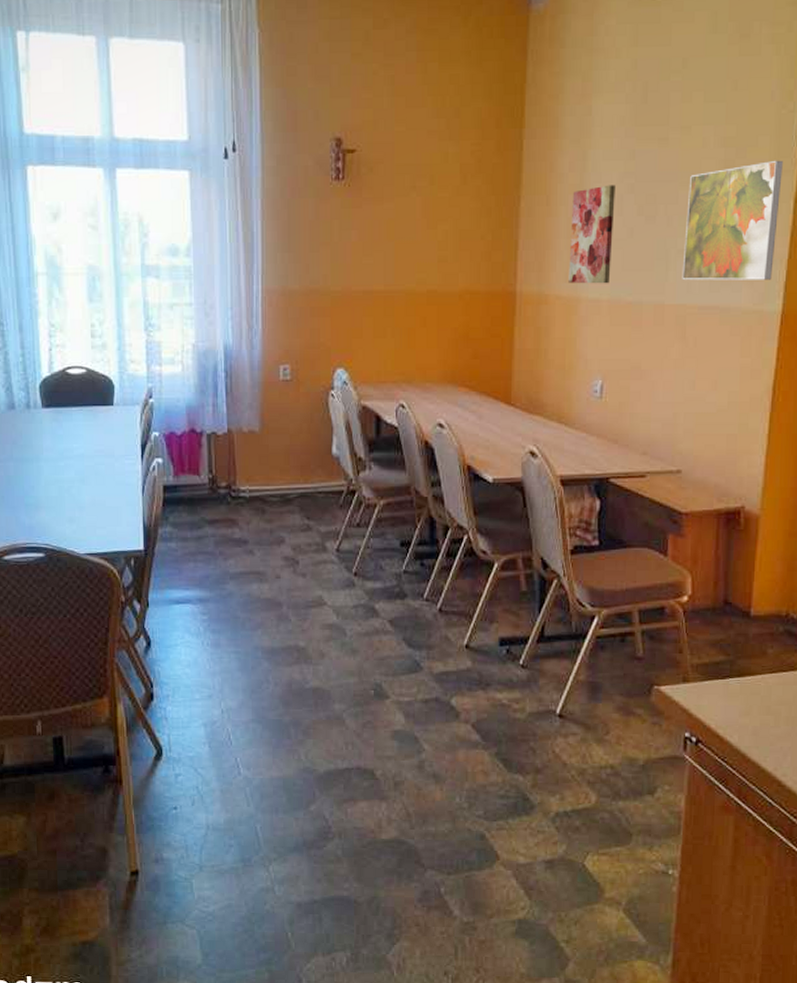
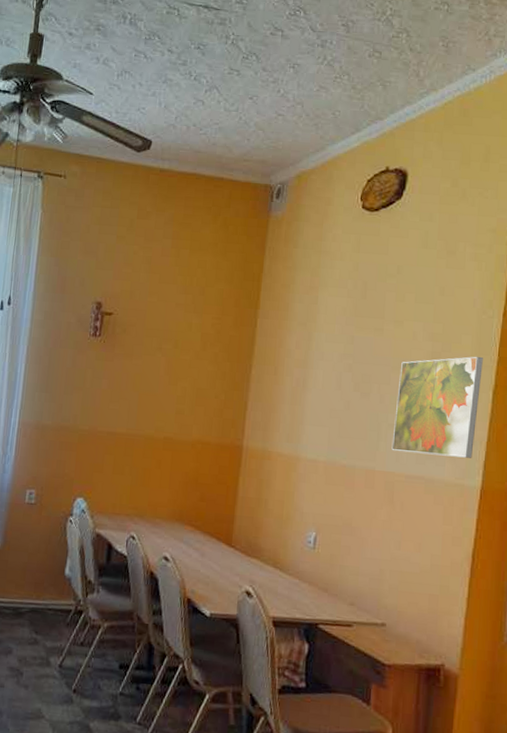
wall art: present [568,184,615,284] -> none [290,363,335,448]

